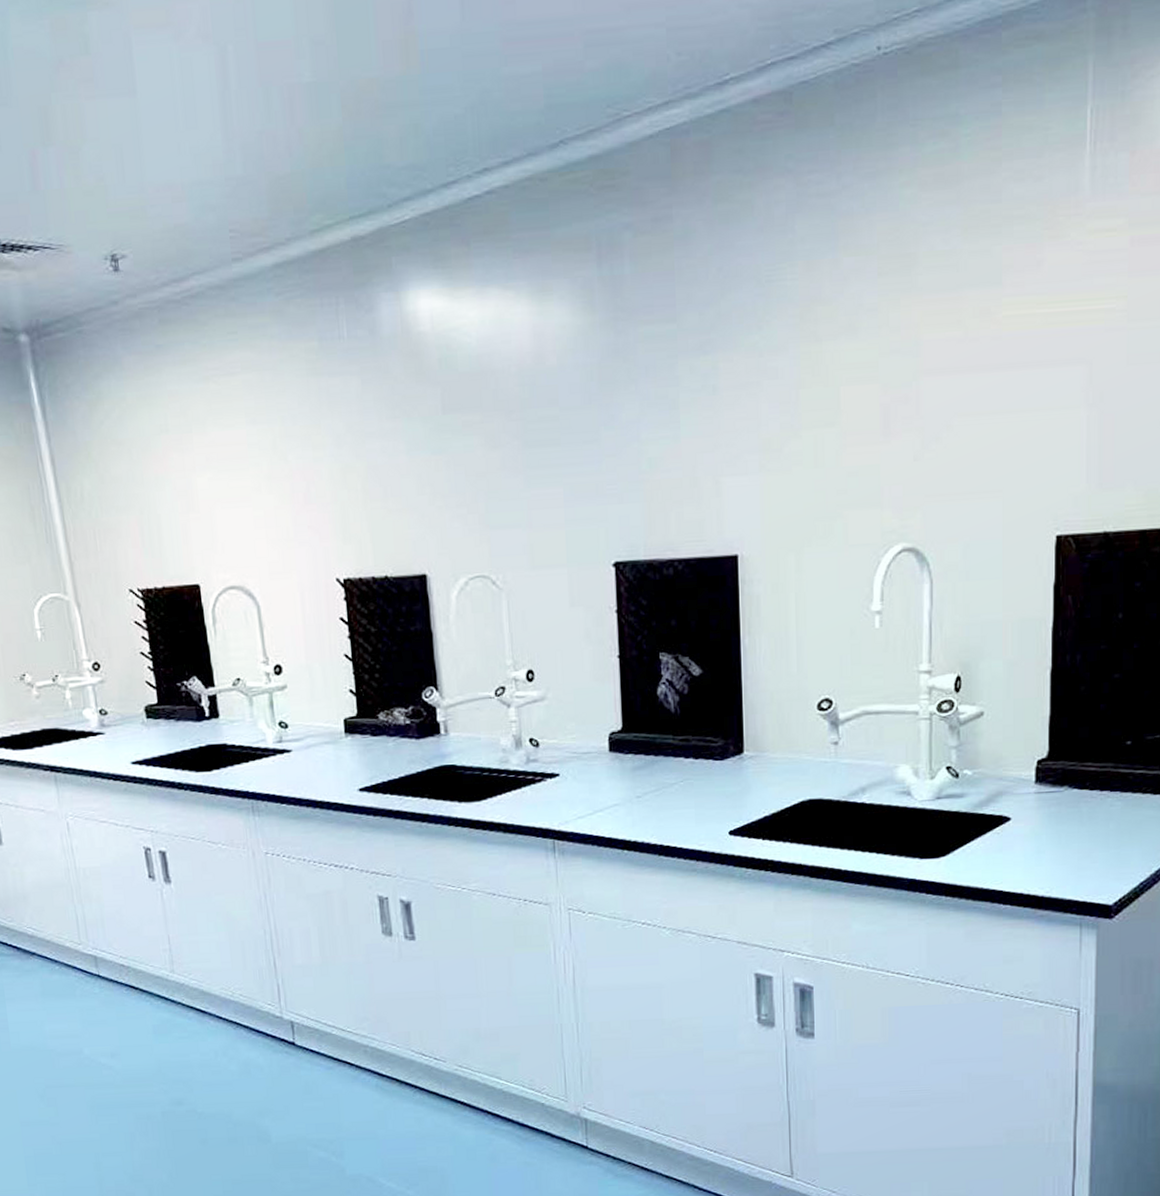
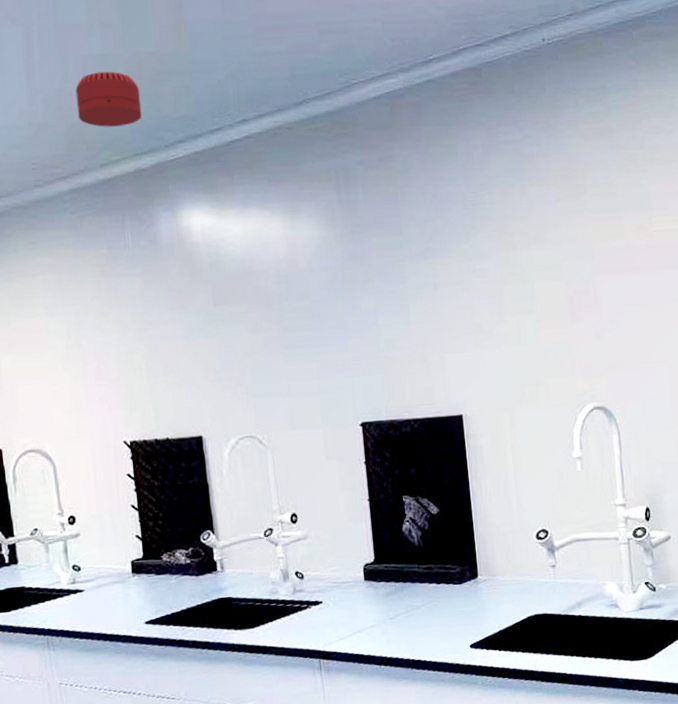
smoke detector: none [280,105,361,181] -> present [75,71,142,127]

